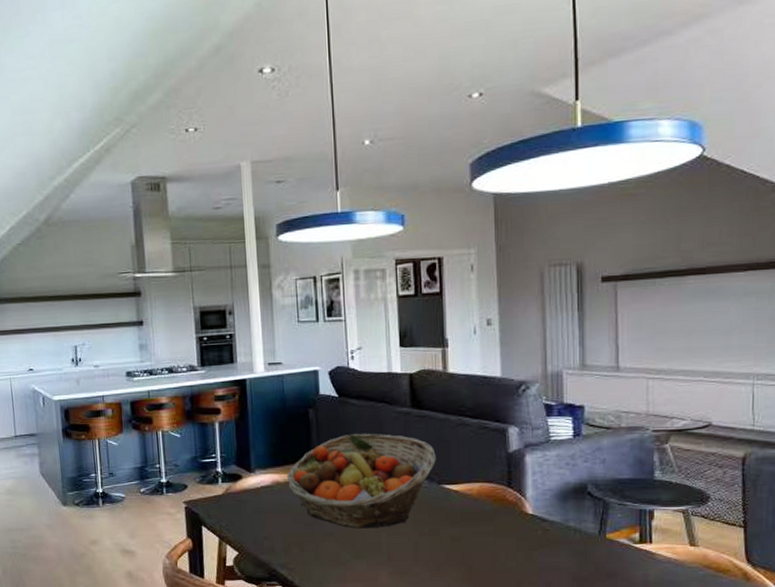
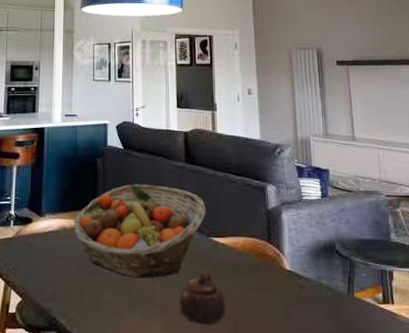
teapot: none [408,519,459,569] -> present [180,271,226,324]

